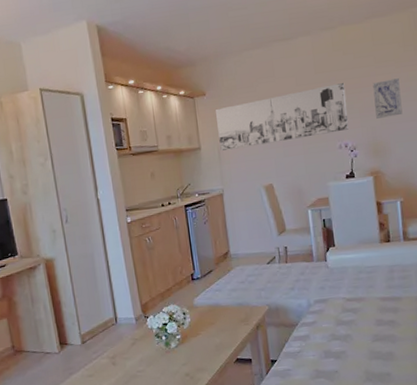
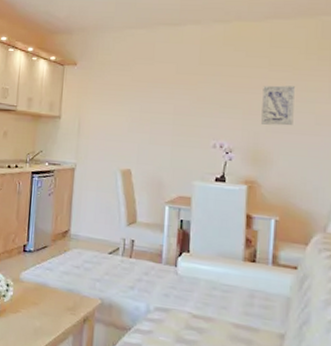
wall art: present [215,83,348,151] -> none [81,79,231,130]

